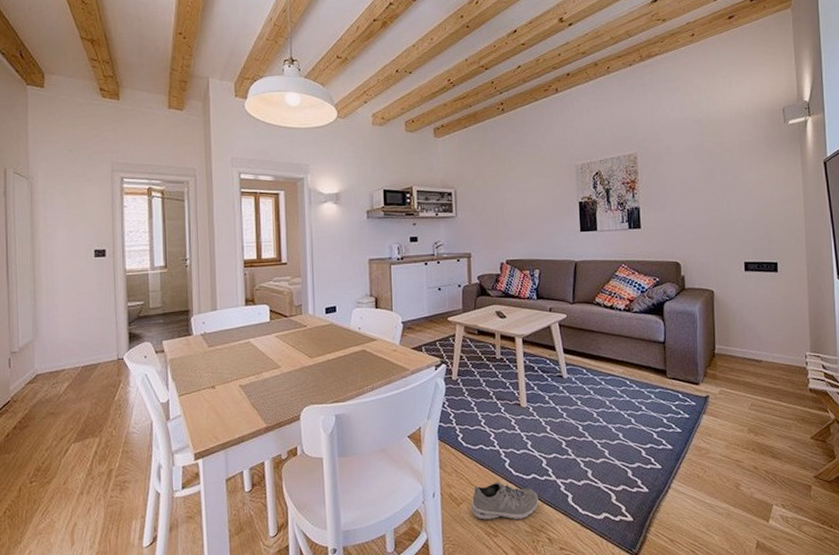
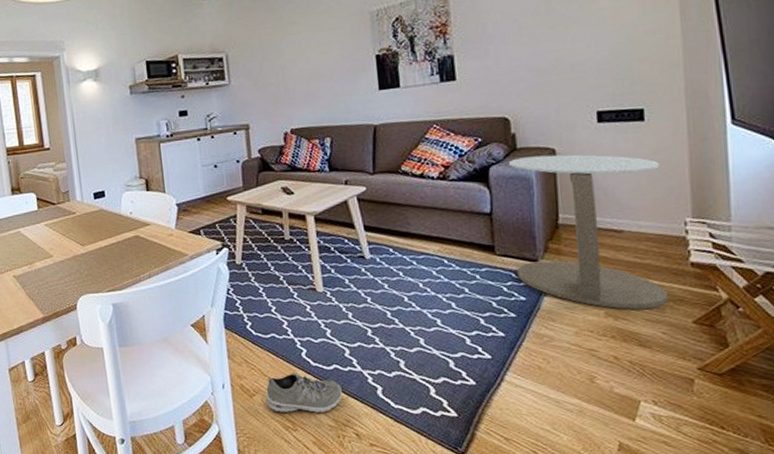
side table: none [679,295,793,427] -> present [509,154,668,309]

